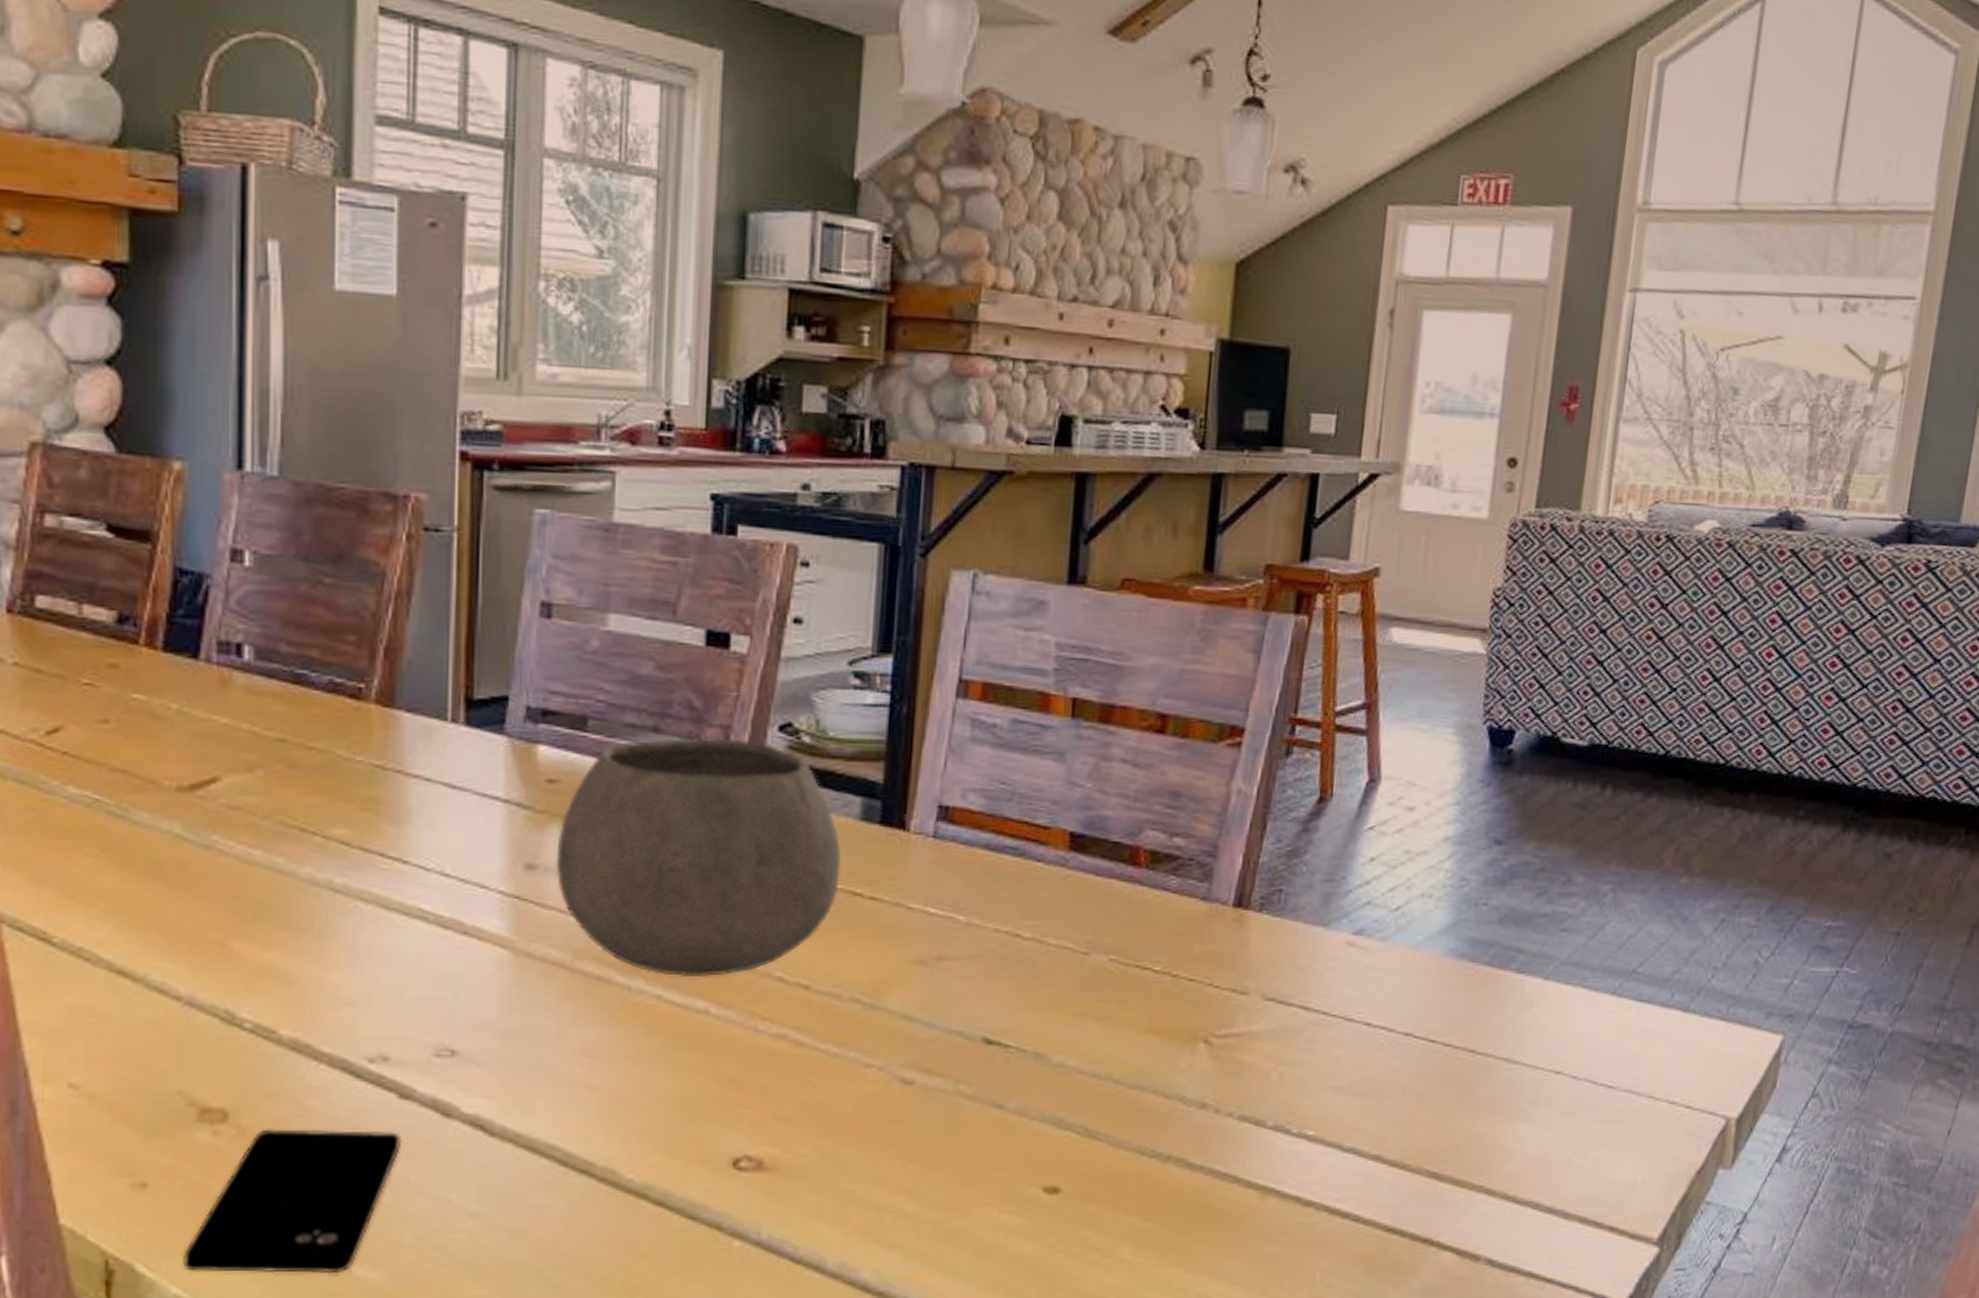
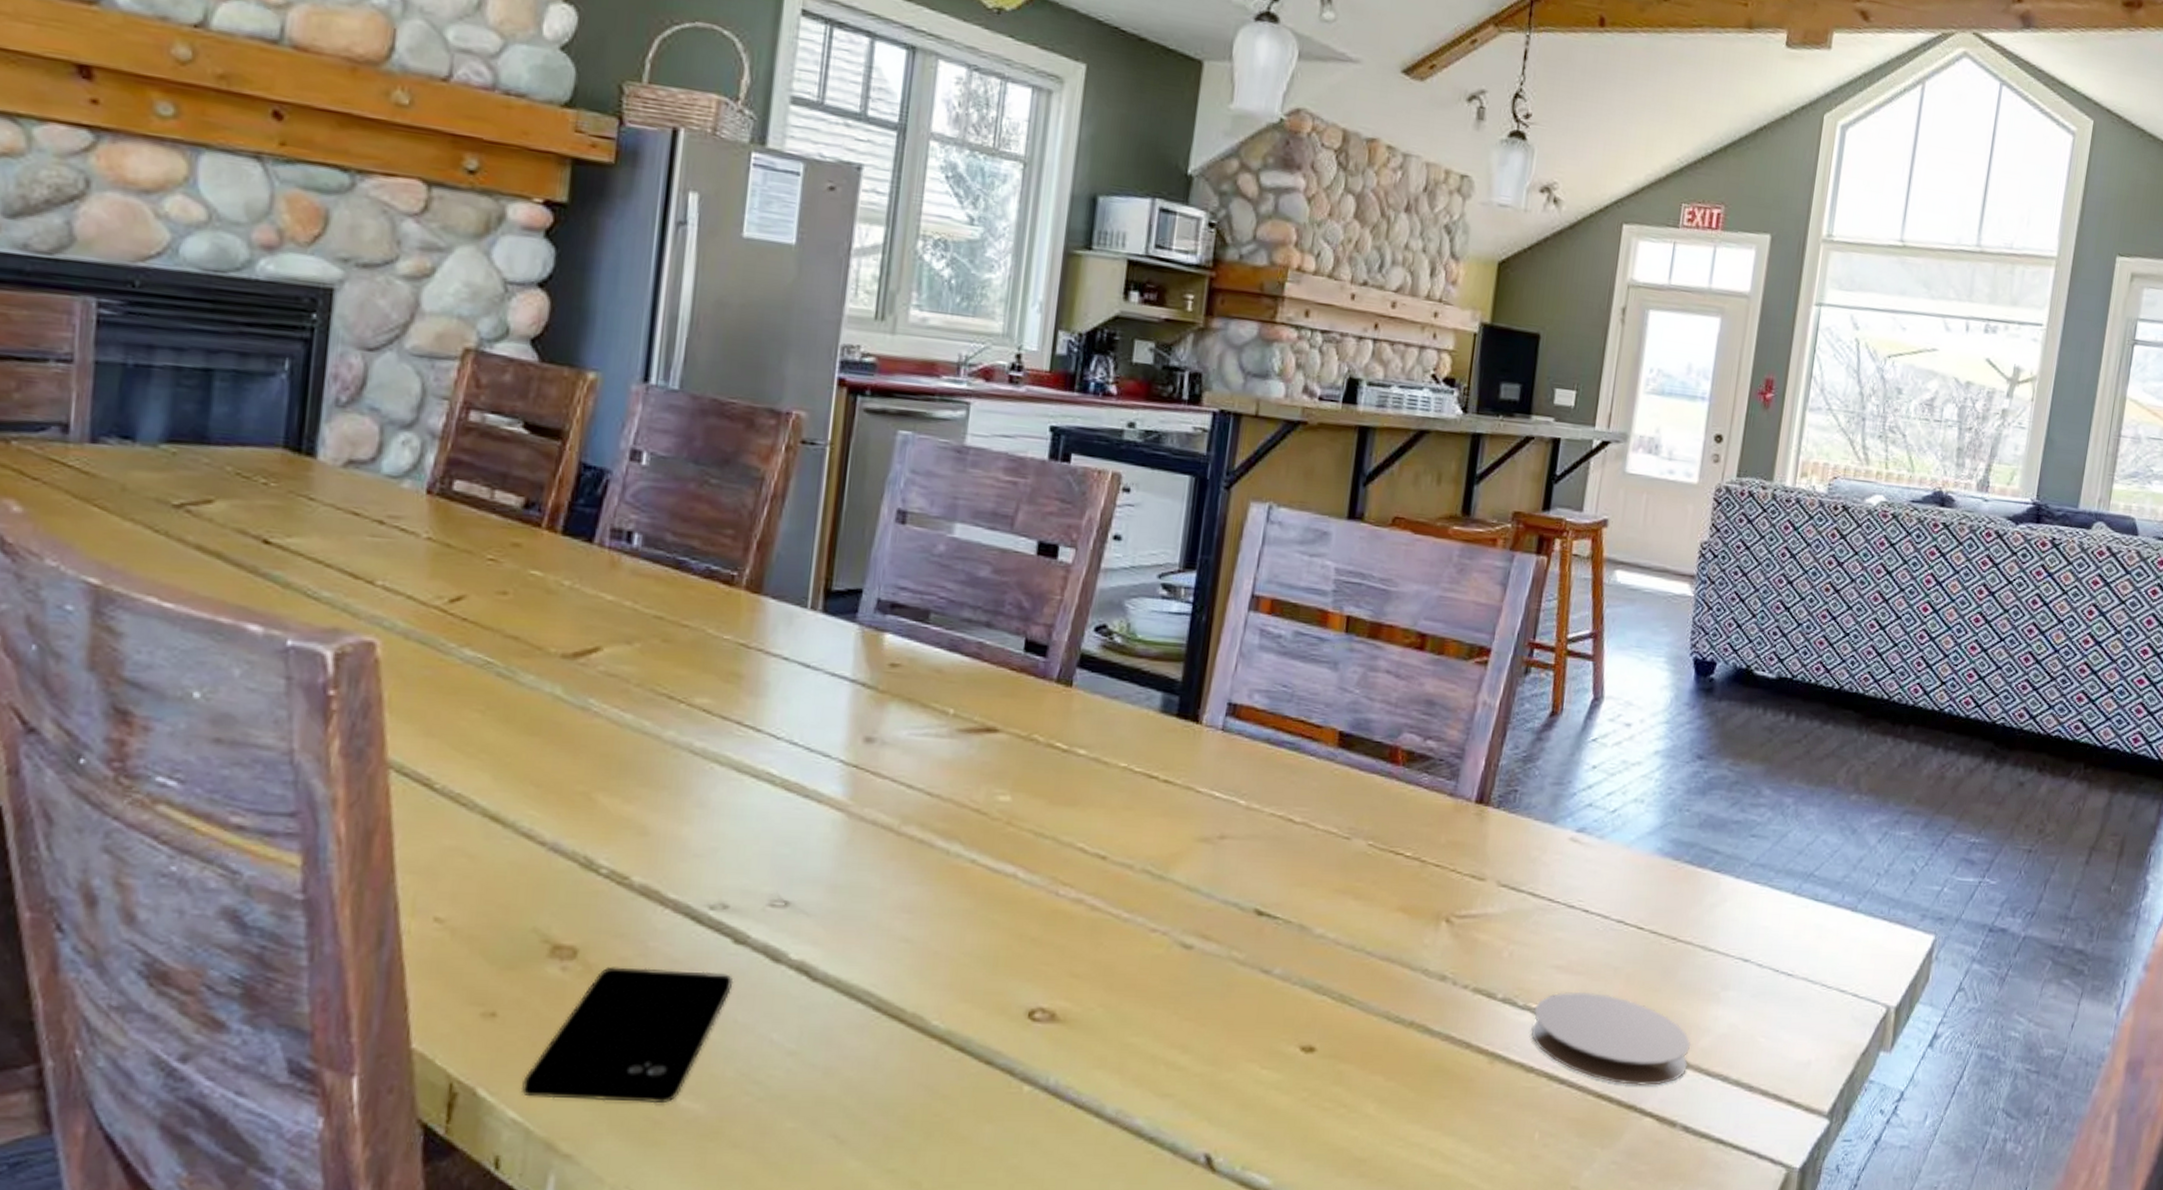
bowl: present [556,737,841,978] -> none [892,633,1142,845]
coaster: none [1308,1115,1494,1216] -> present [1531,991,1690,1085]

